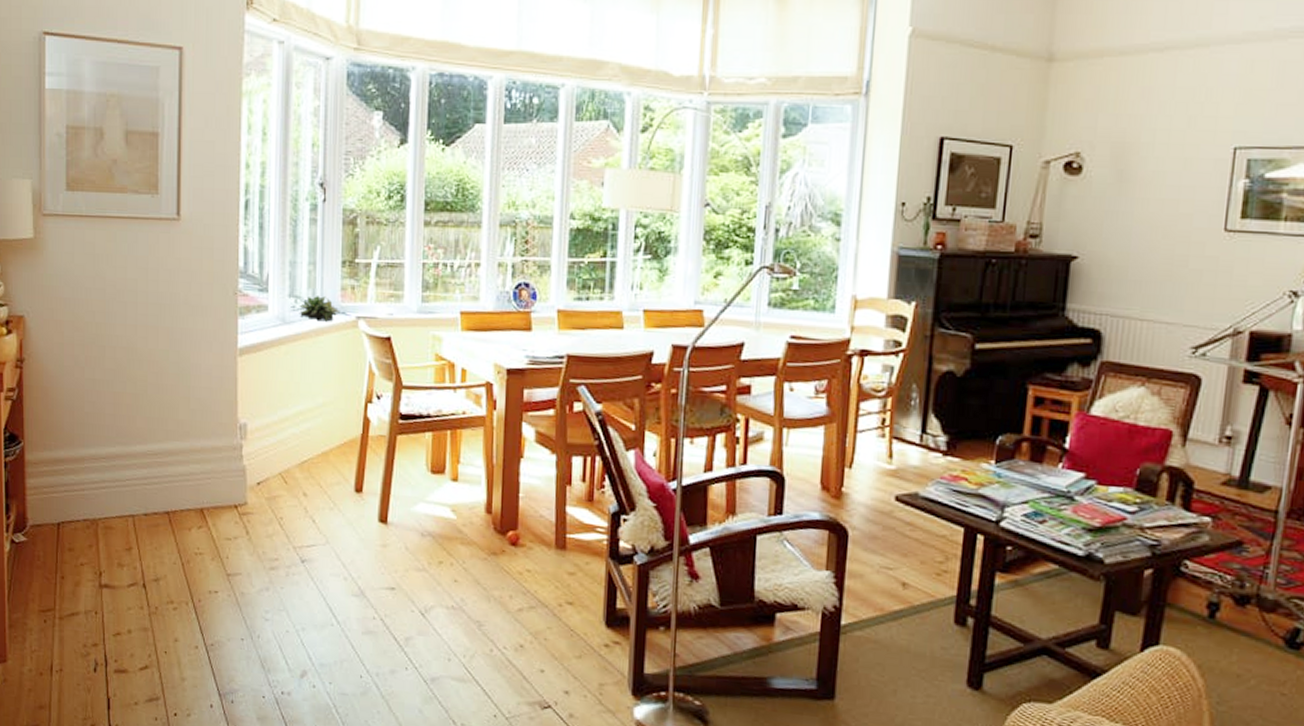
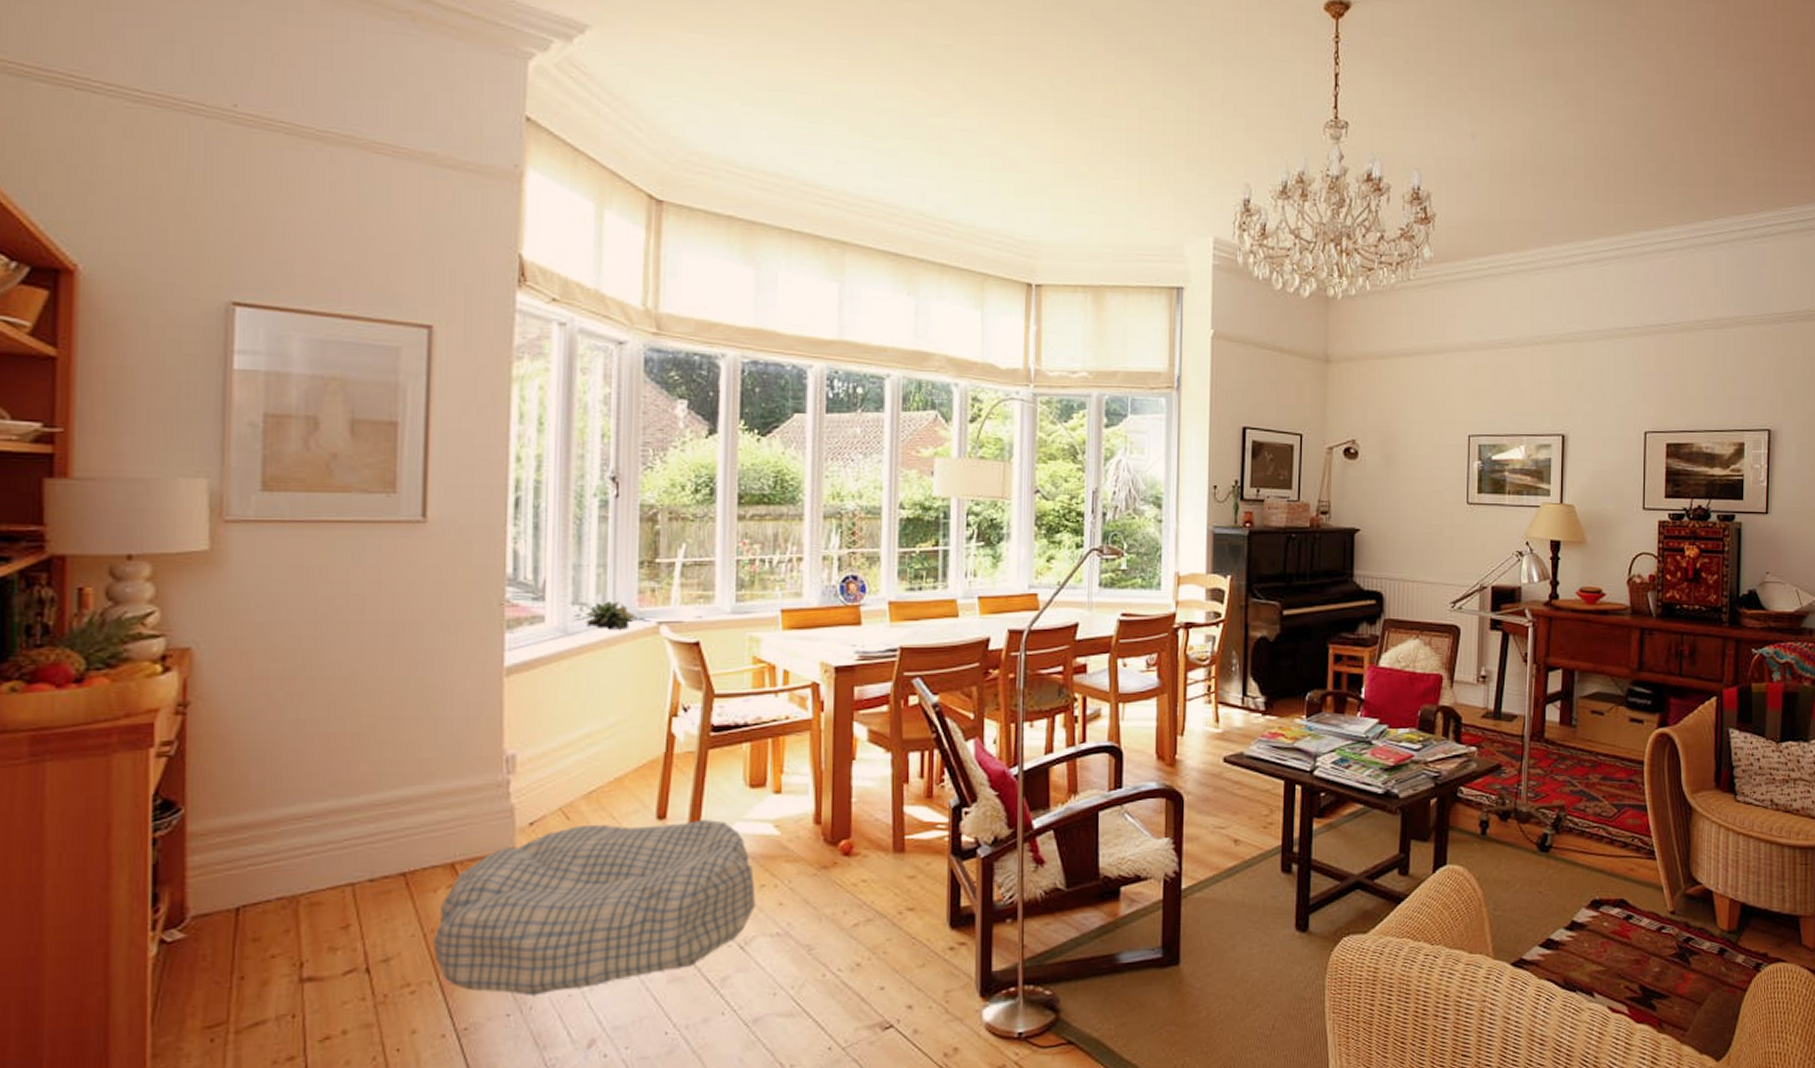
dog bed: none [188,490,435,627] -> present [432,818,756,996]

